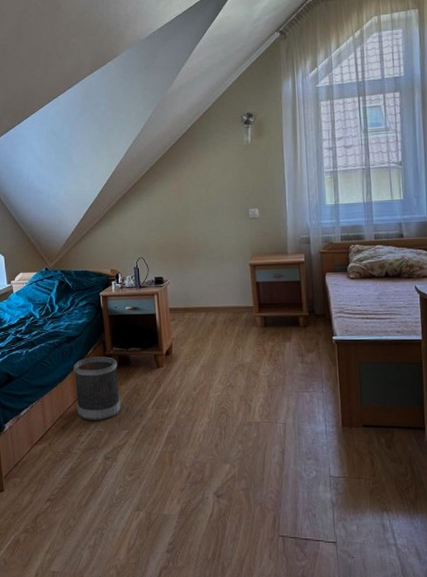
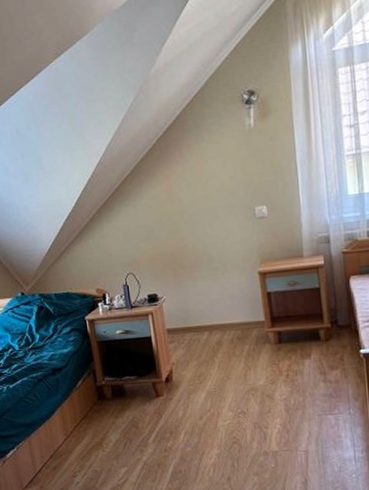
wastebasket: present [73,357,121,420] -> none [61,388,119,459]

